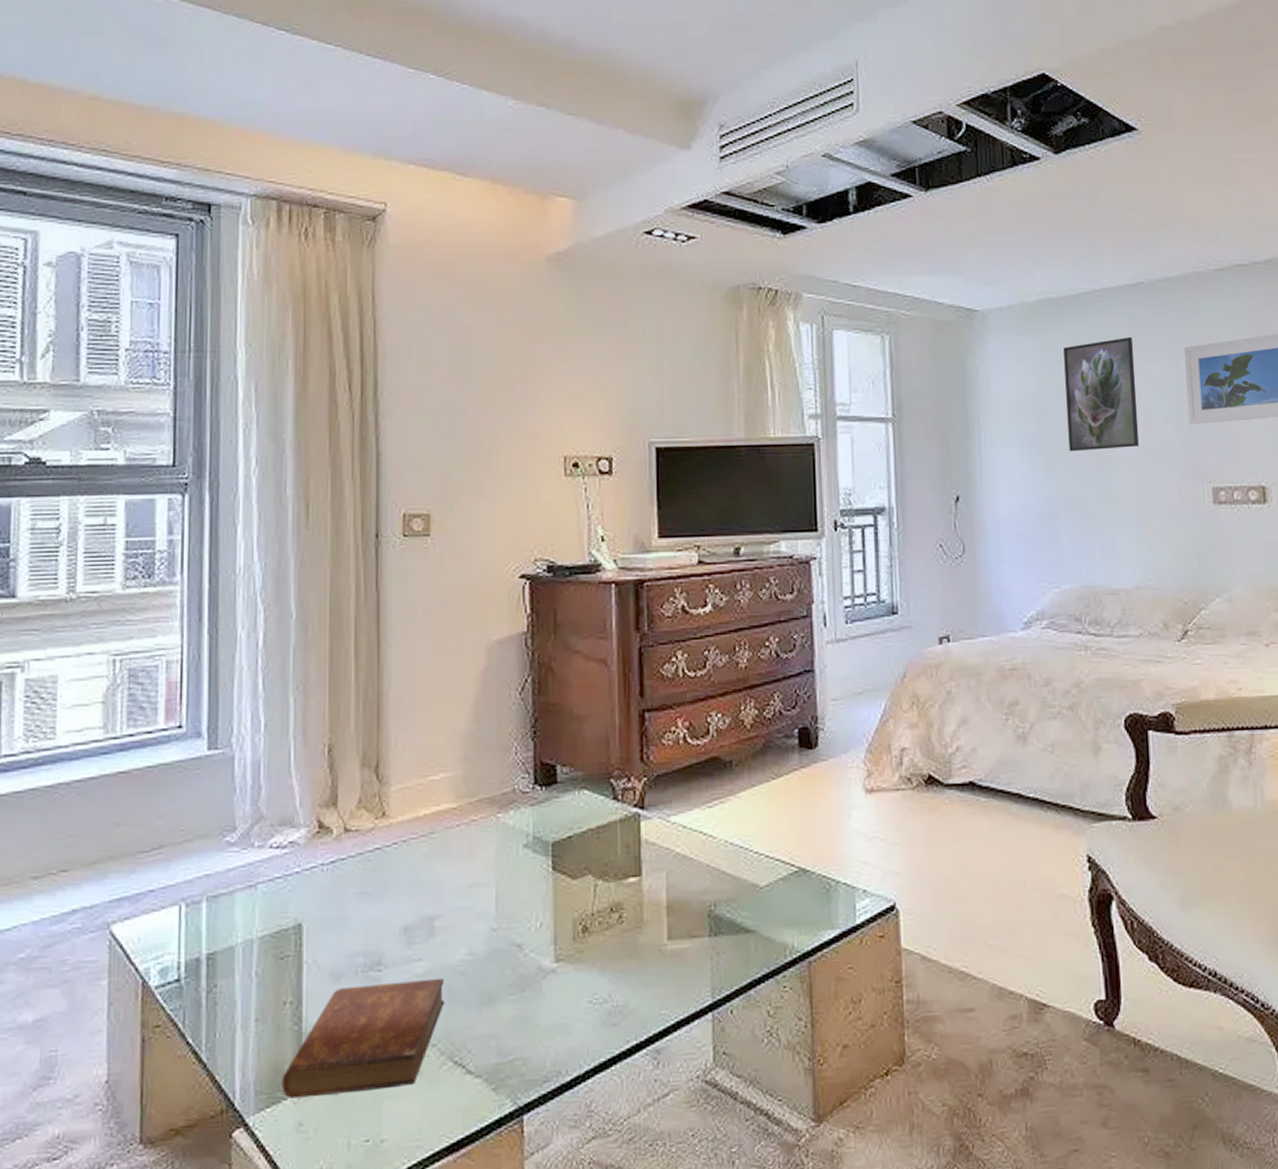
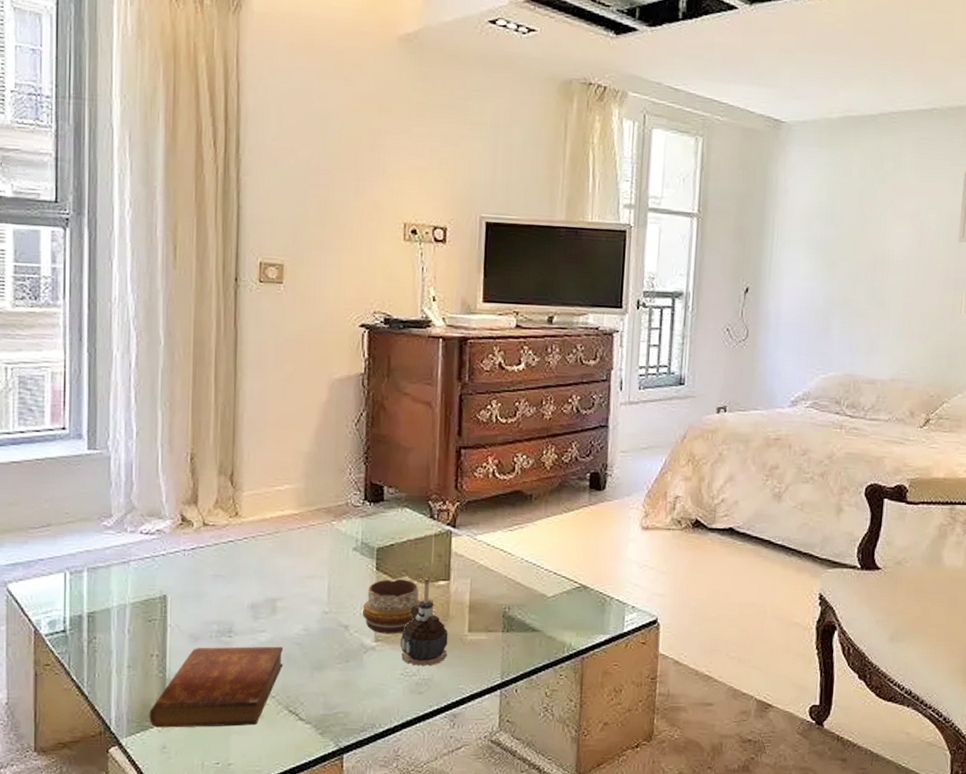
decorative bowl: none [538,879,608,951] -> present [362,579,420,634]
candle: none [587,875,644,990] -> present [401,578,448,667]
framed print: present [1063,336,1140,452] -> none [850,157,920,258]

